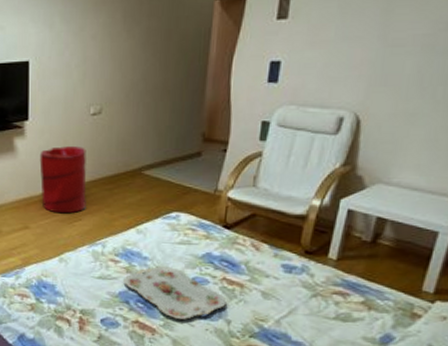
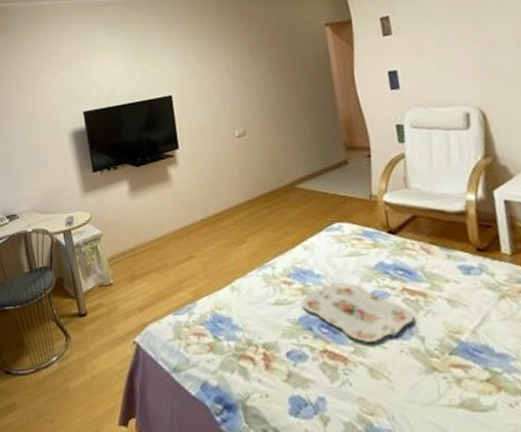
laundry hamper: present [39,145,86,214] -> none [194,167,248,238]

